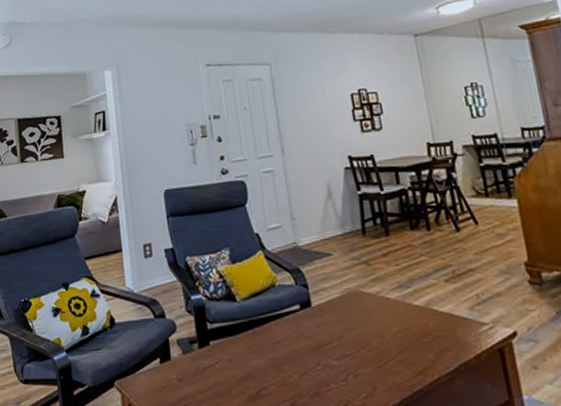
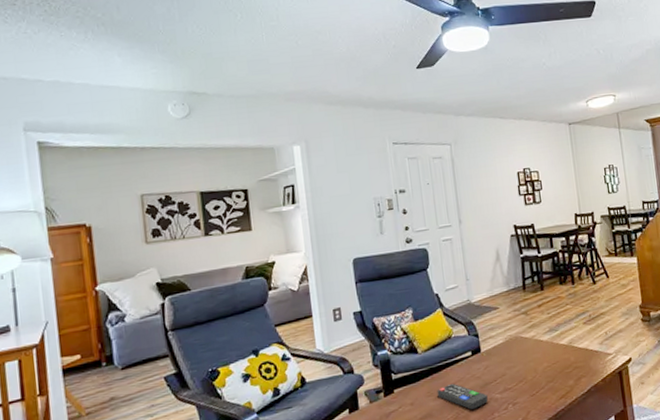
remote control: none [259,341,322,375] -> present [437,383,488,410]

